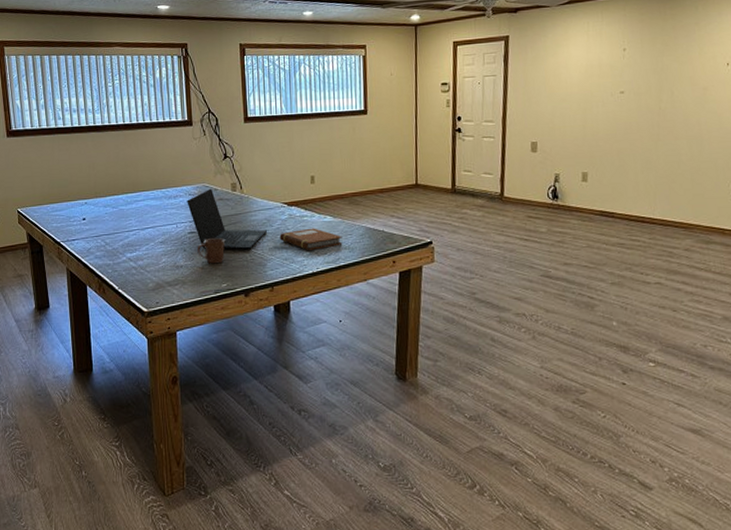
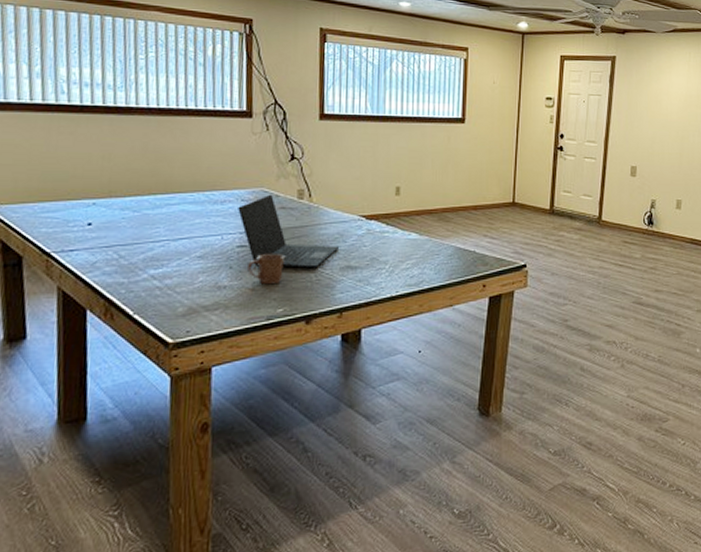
notebook: present [279,228,343,250] -> none [354,246,428,271]

